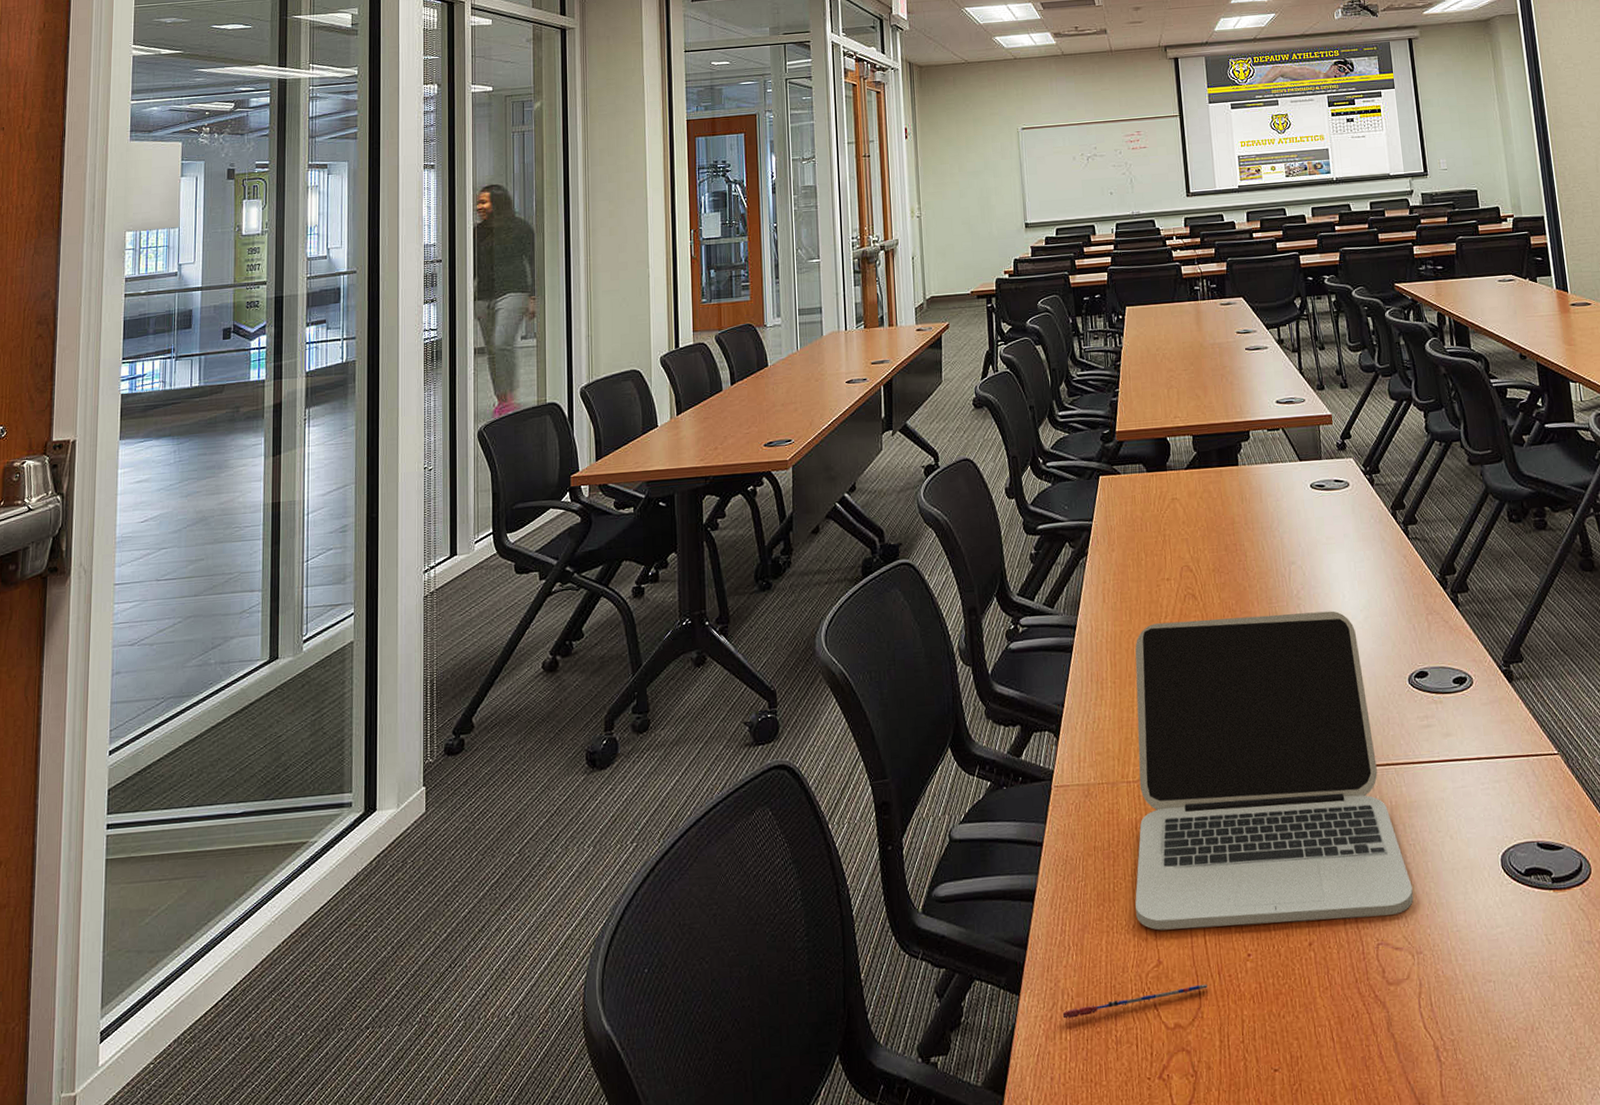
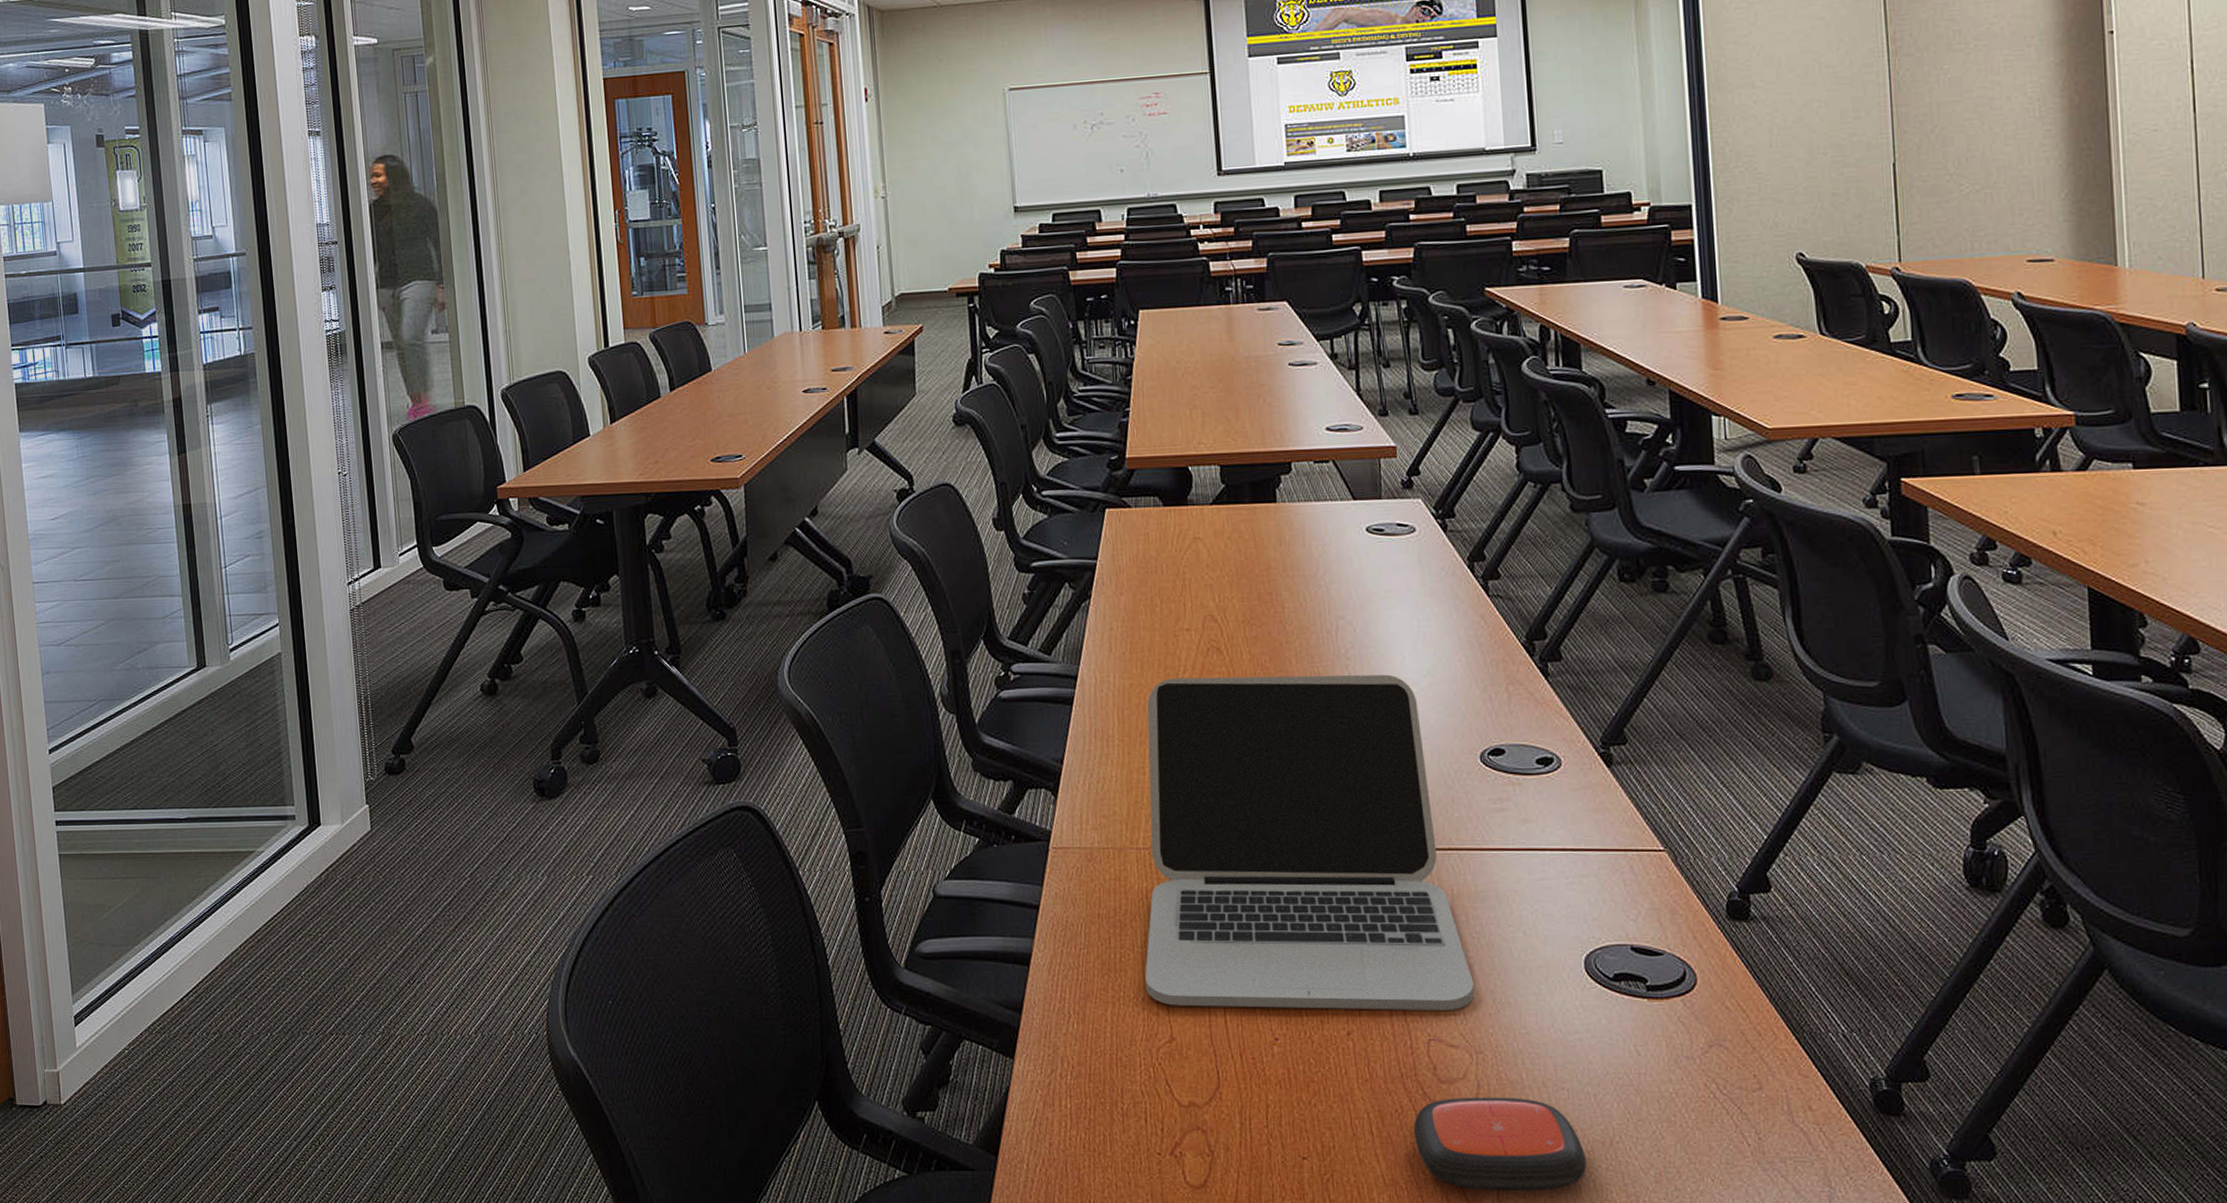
pen: present [1062,983,1208,1019] -> none [1062,1064,1228,1087]
remote control: none [1368,993,1514,1087] -> present [1414,1097,1587,1192]

